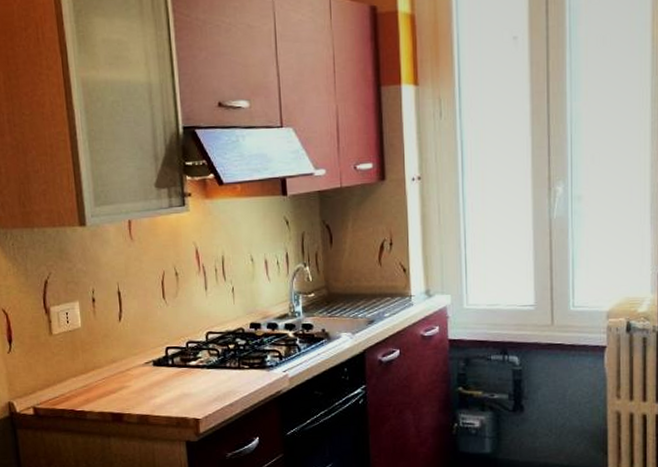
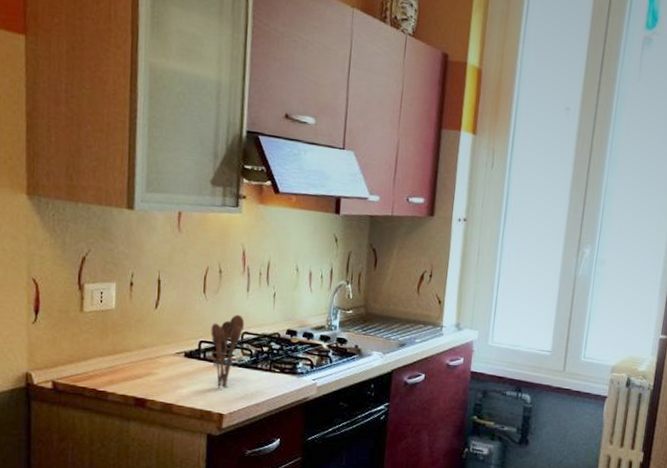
utensil holder: none [175,315,208,393] -> present [211,314,245,388]

